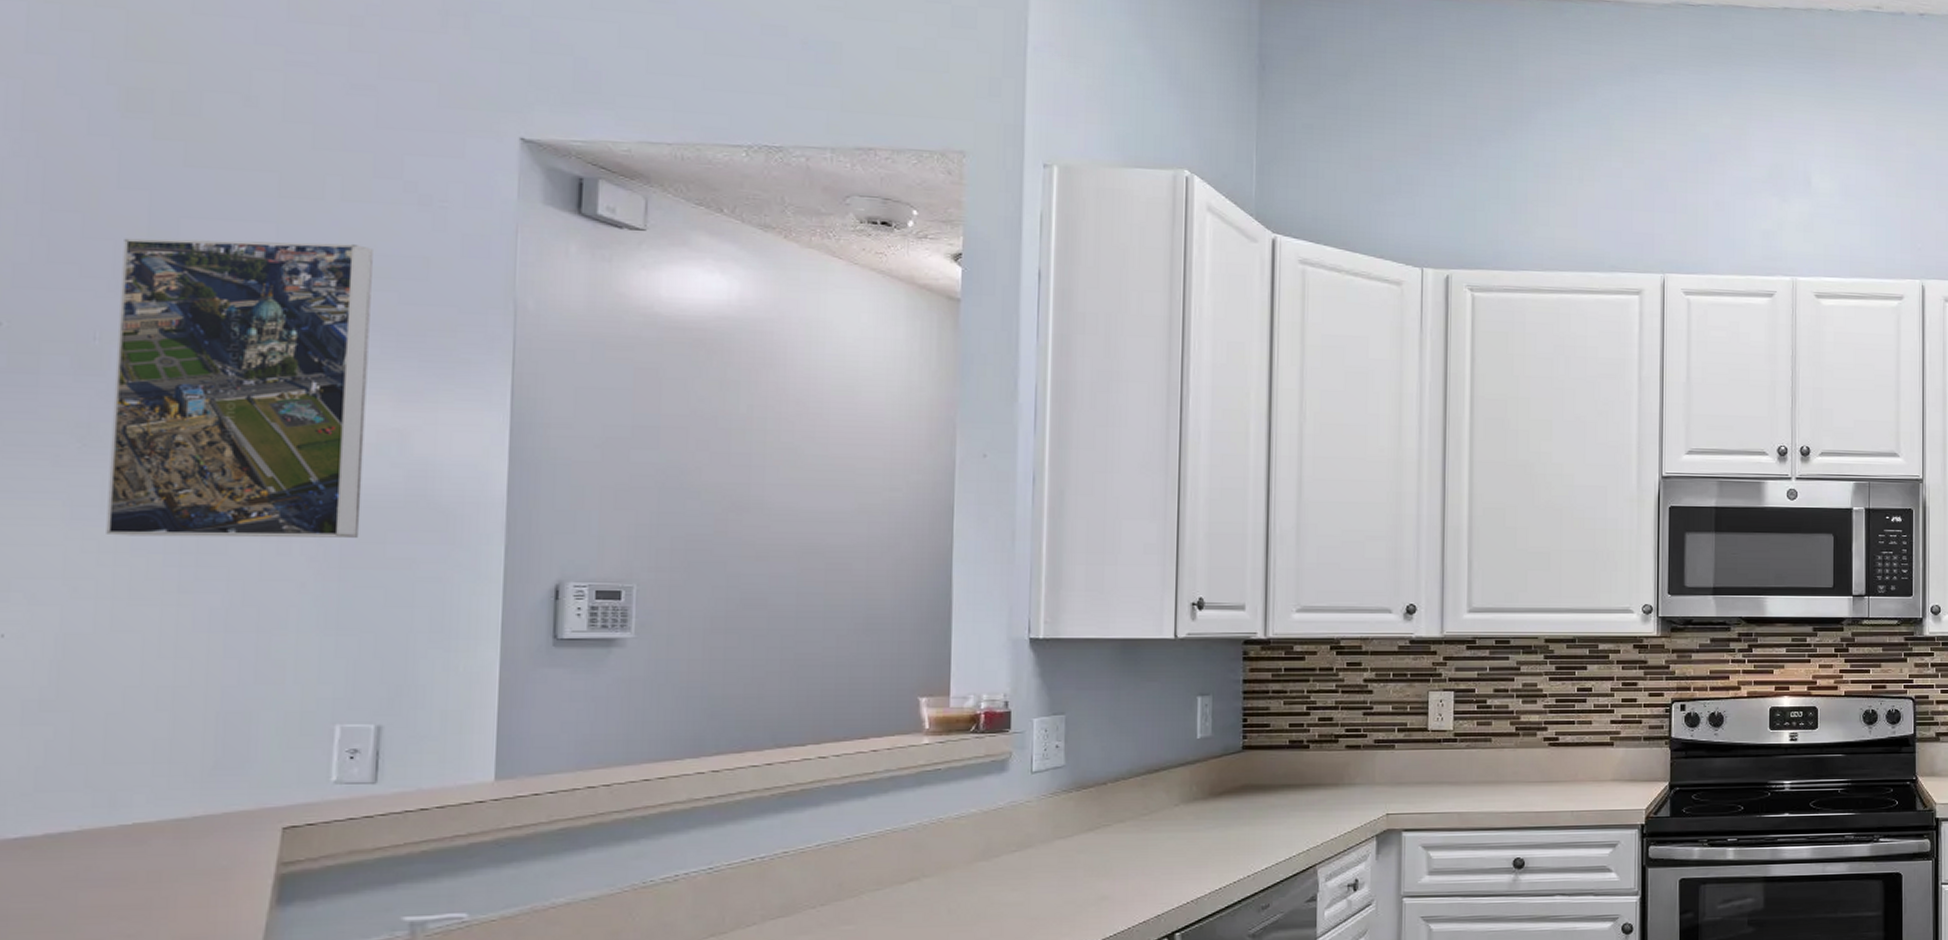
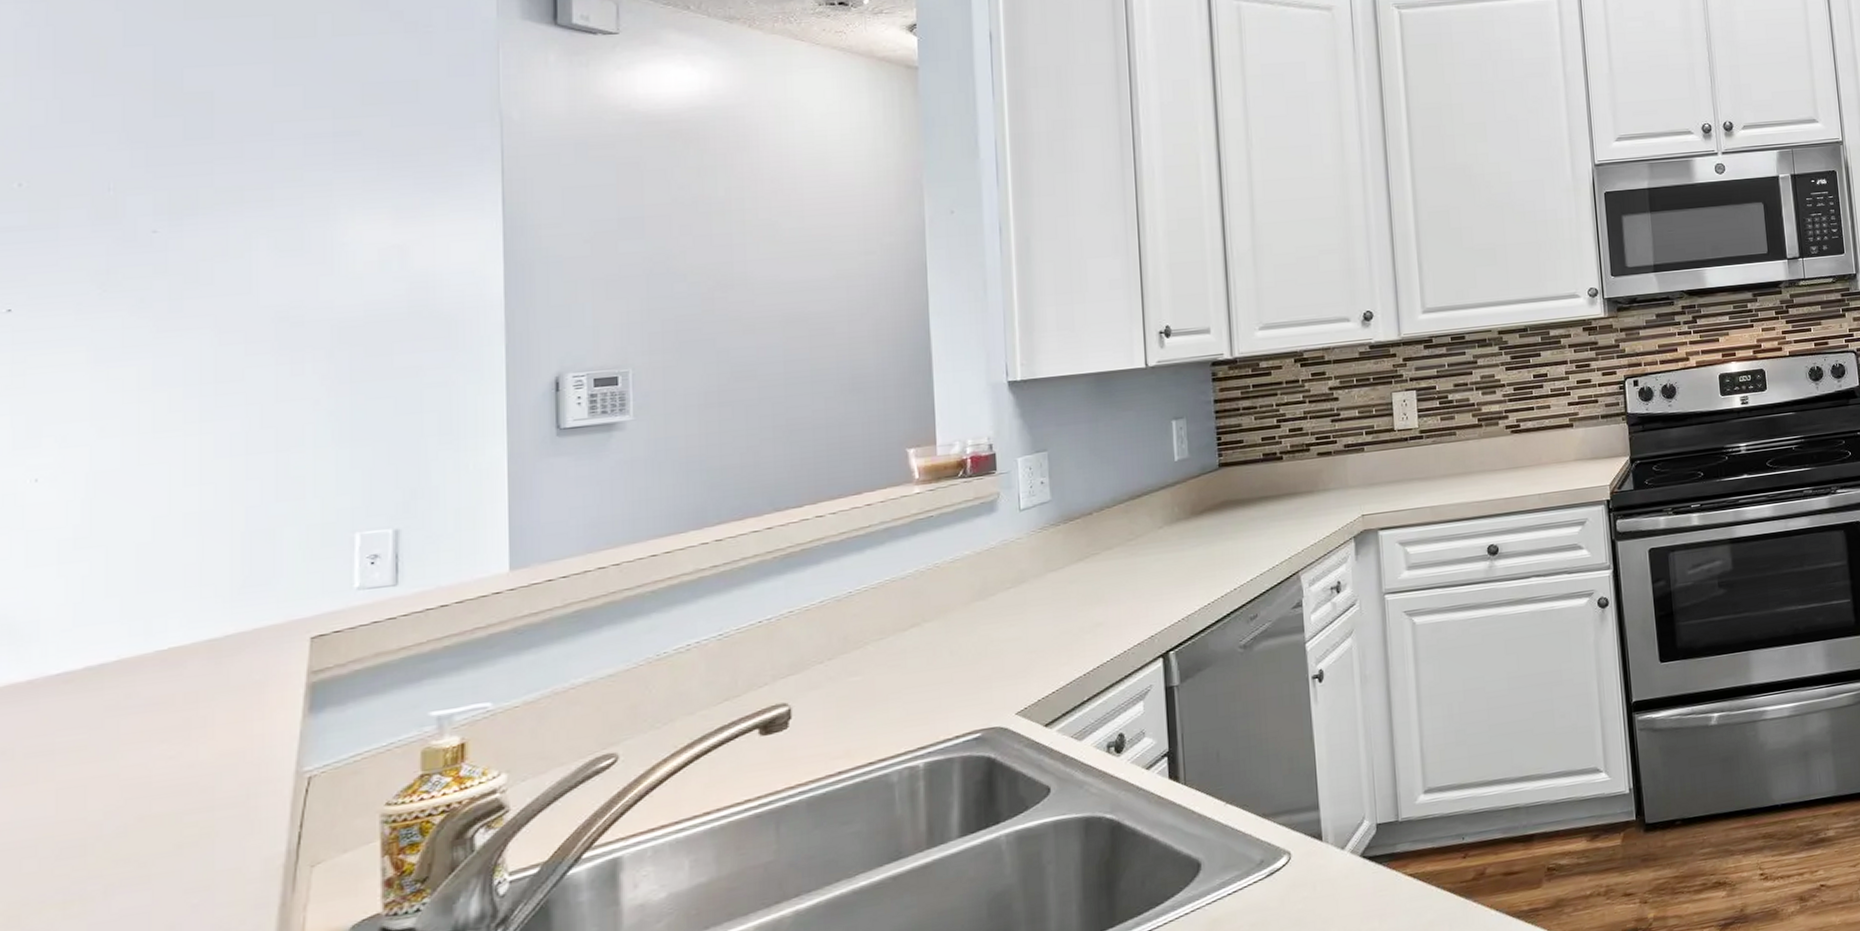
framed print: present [106,238,373,538] -> none [129,75,368,374]

